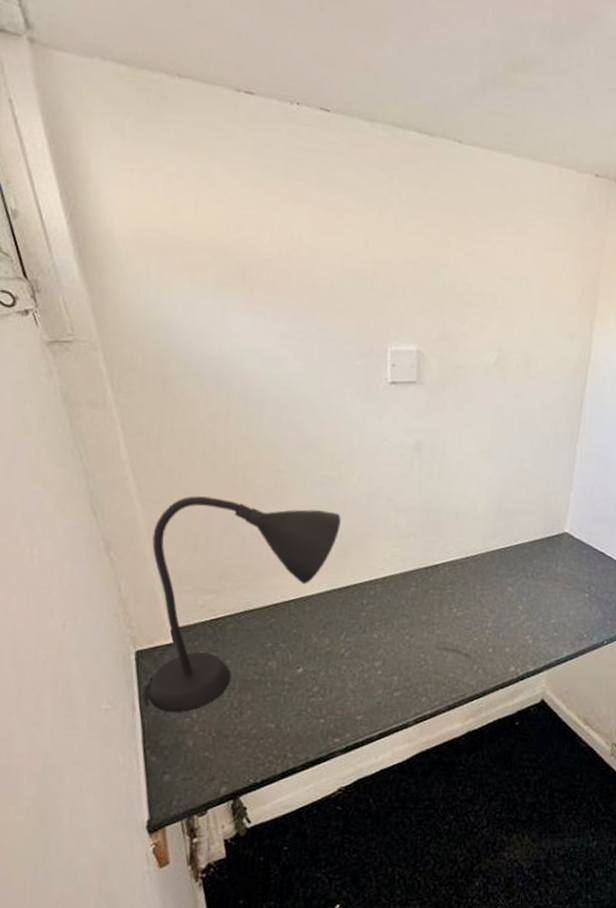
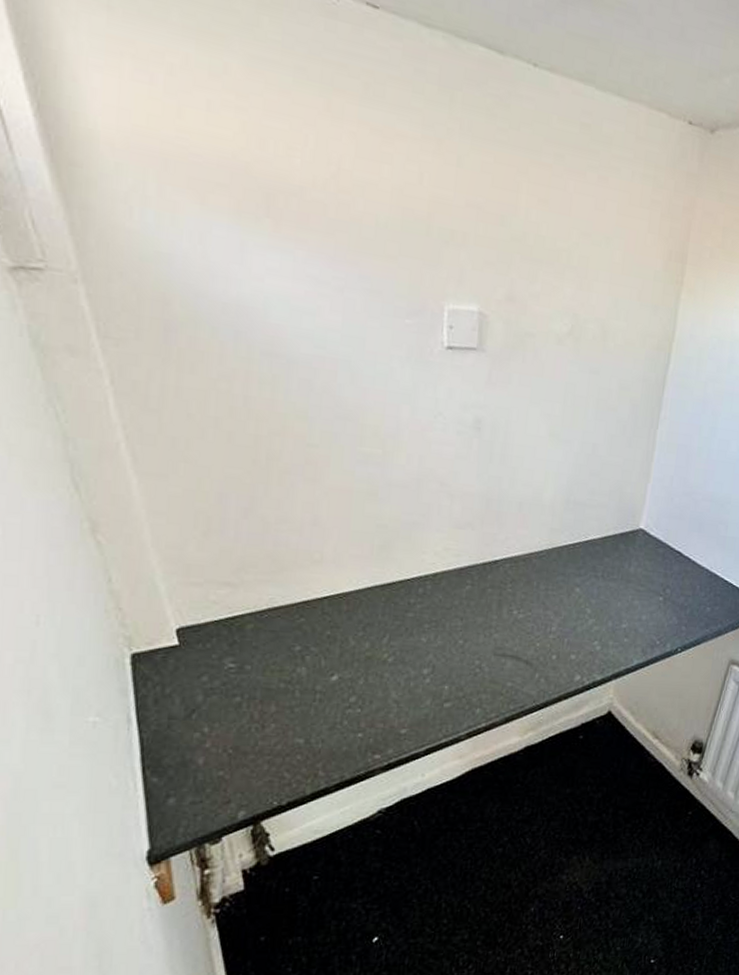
desk lamp: present [143,496,341,712] -> none [141,470,386,725]

